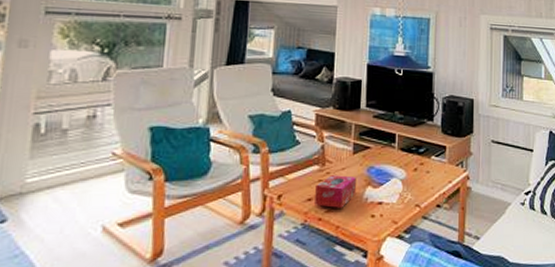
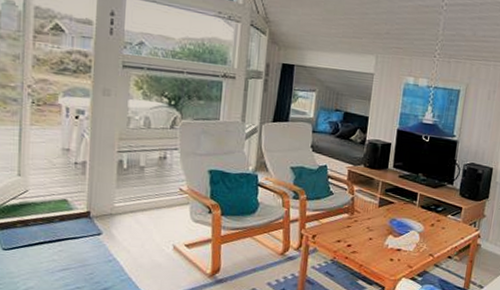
tissue box: present [315,174,356,208] -> none [343,222,380,251]

